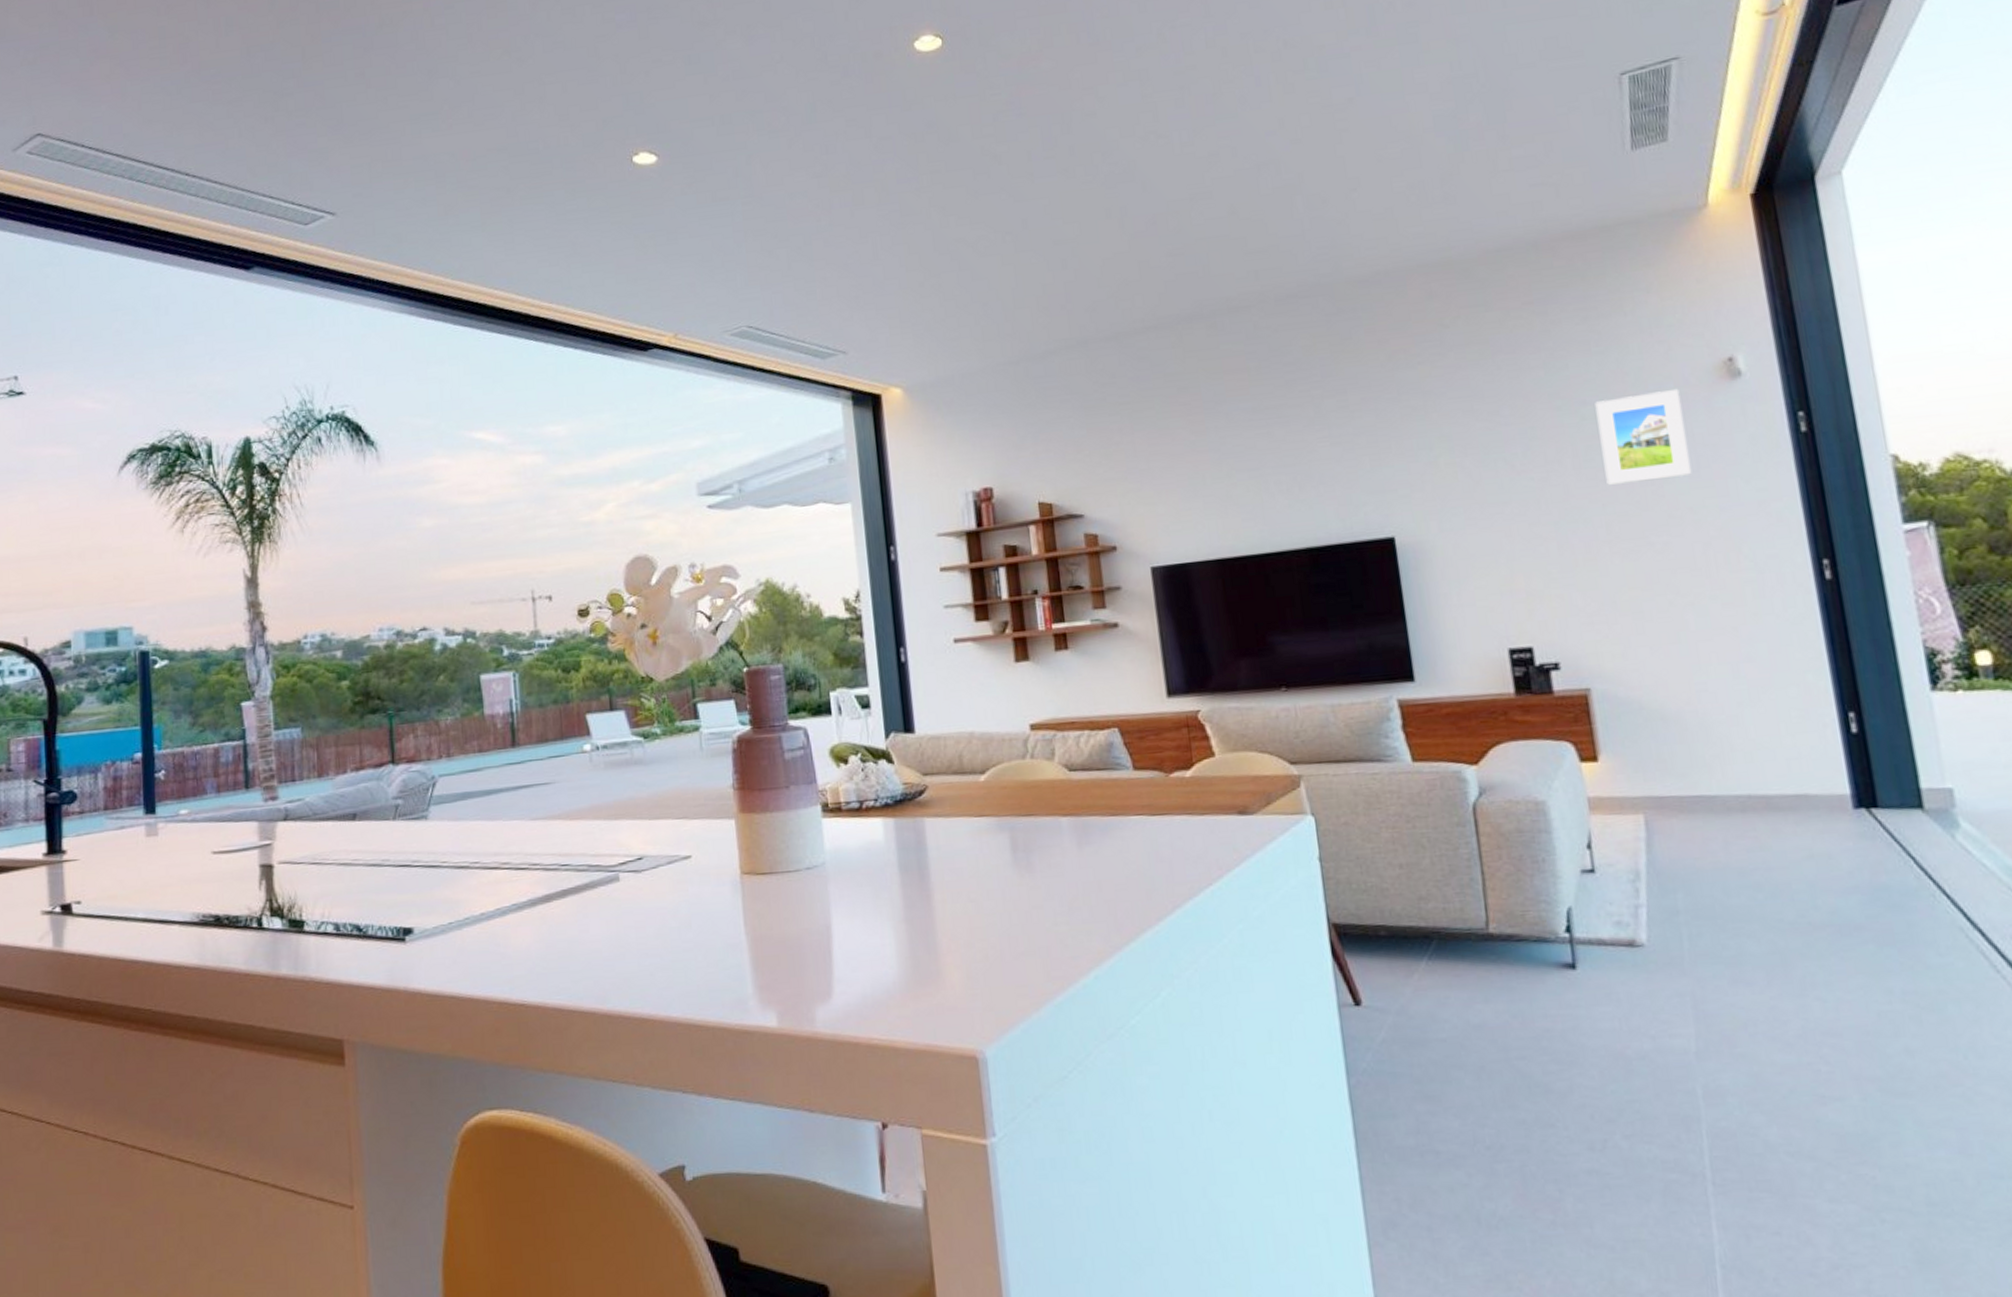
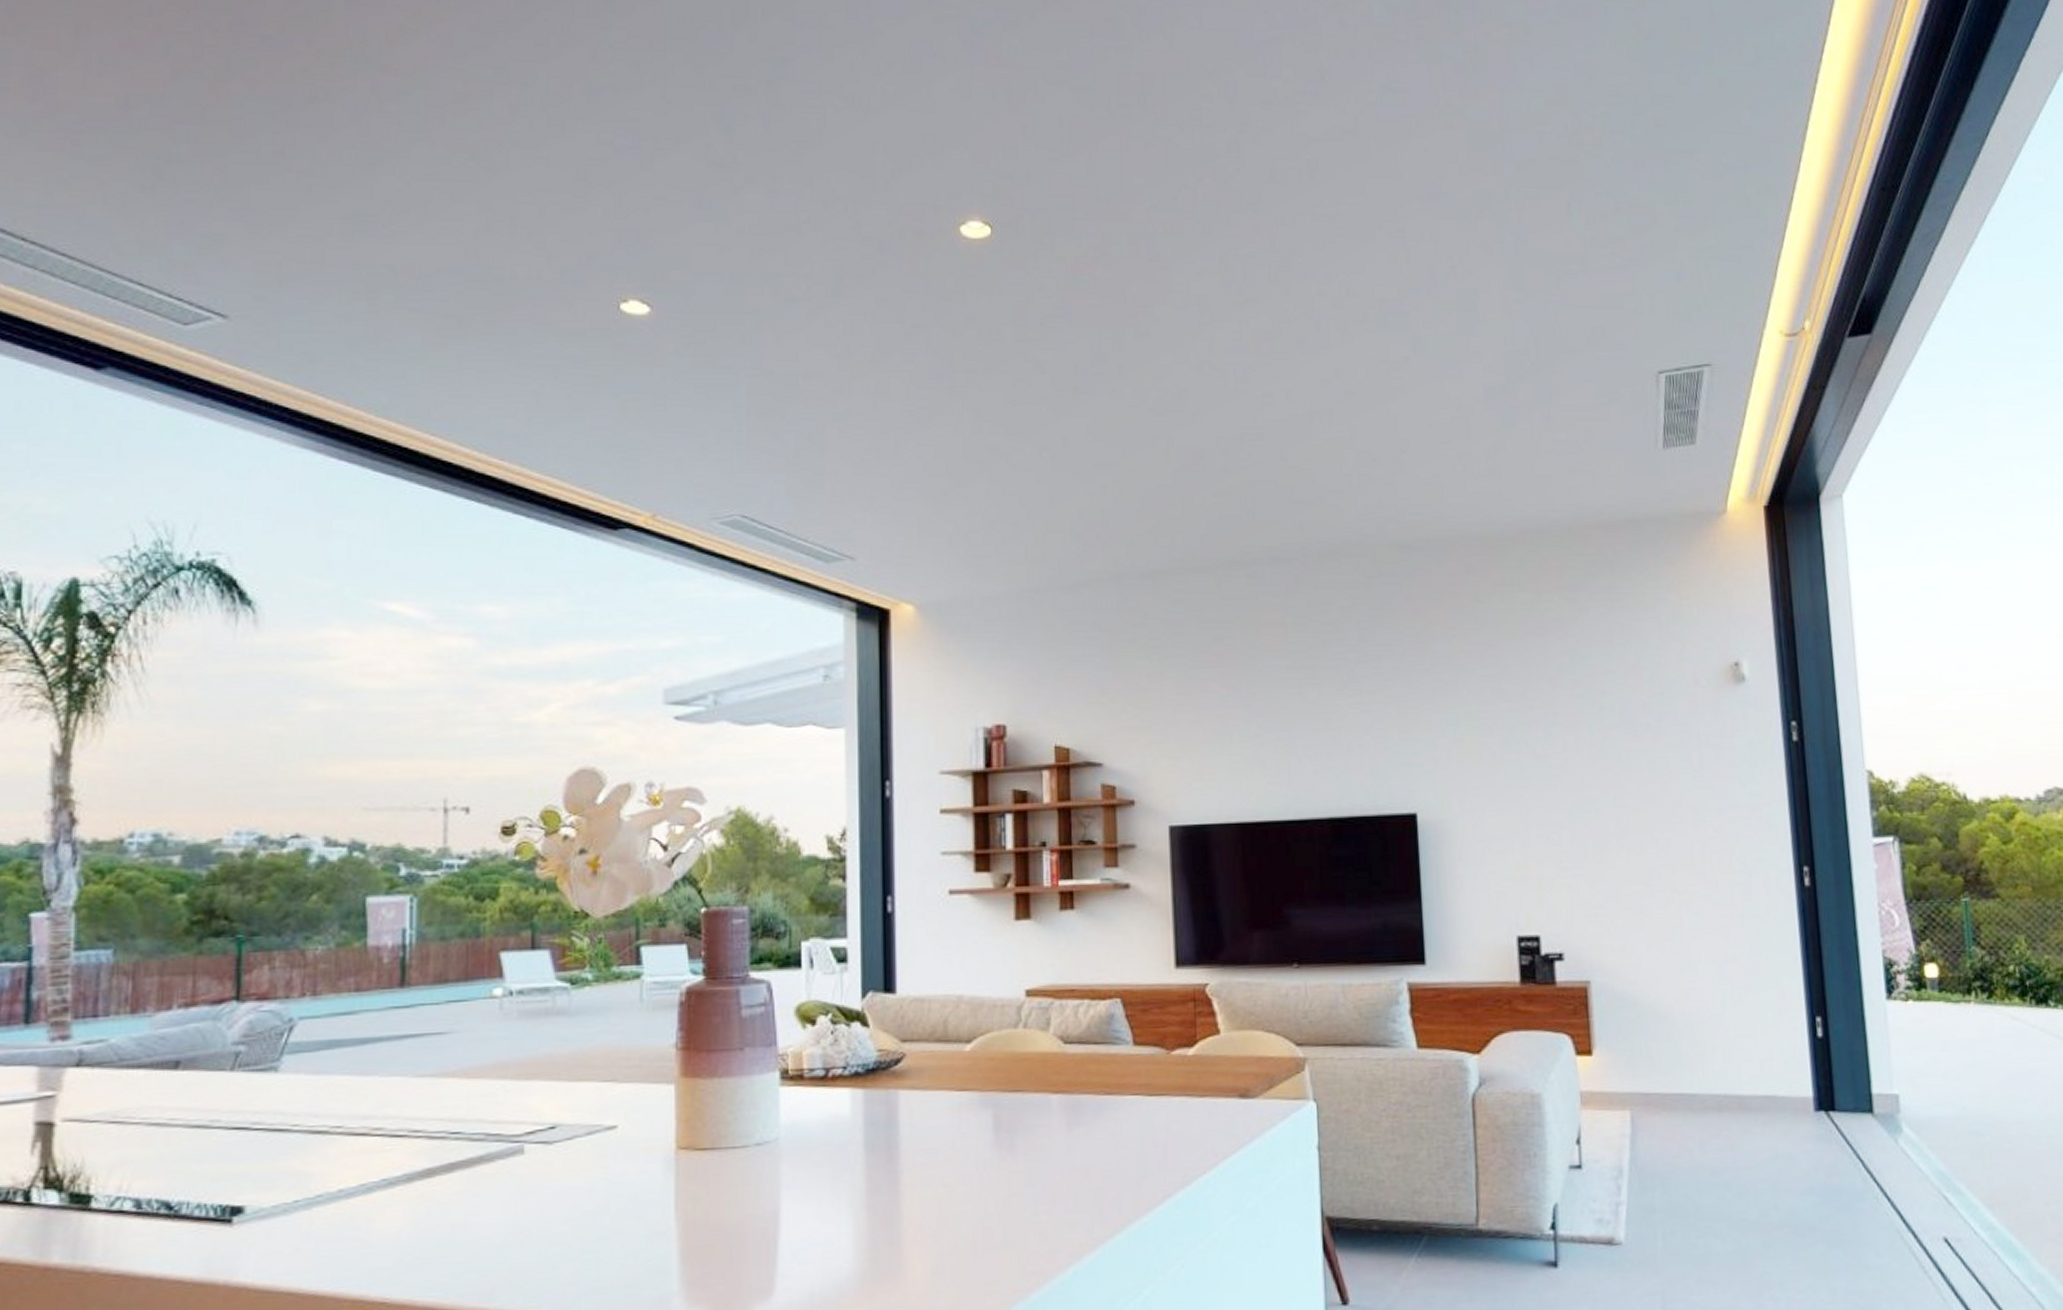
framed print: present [1595,388,1692,485] -> none [1614,687,1696,777]

